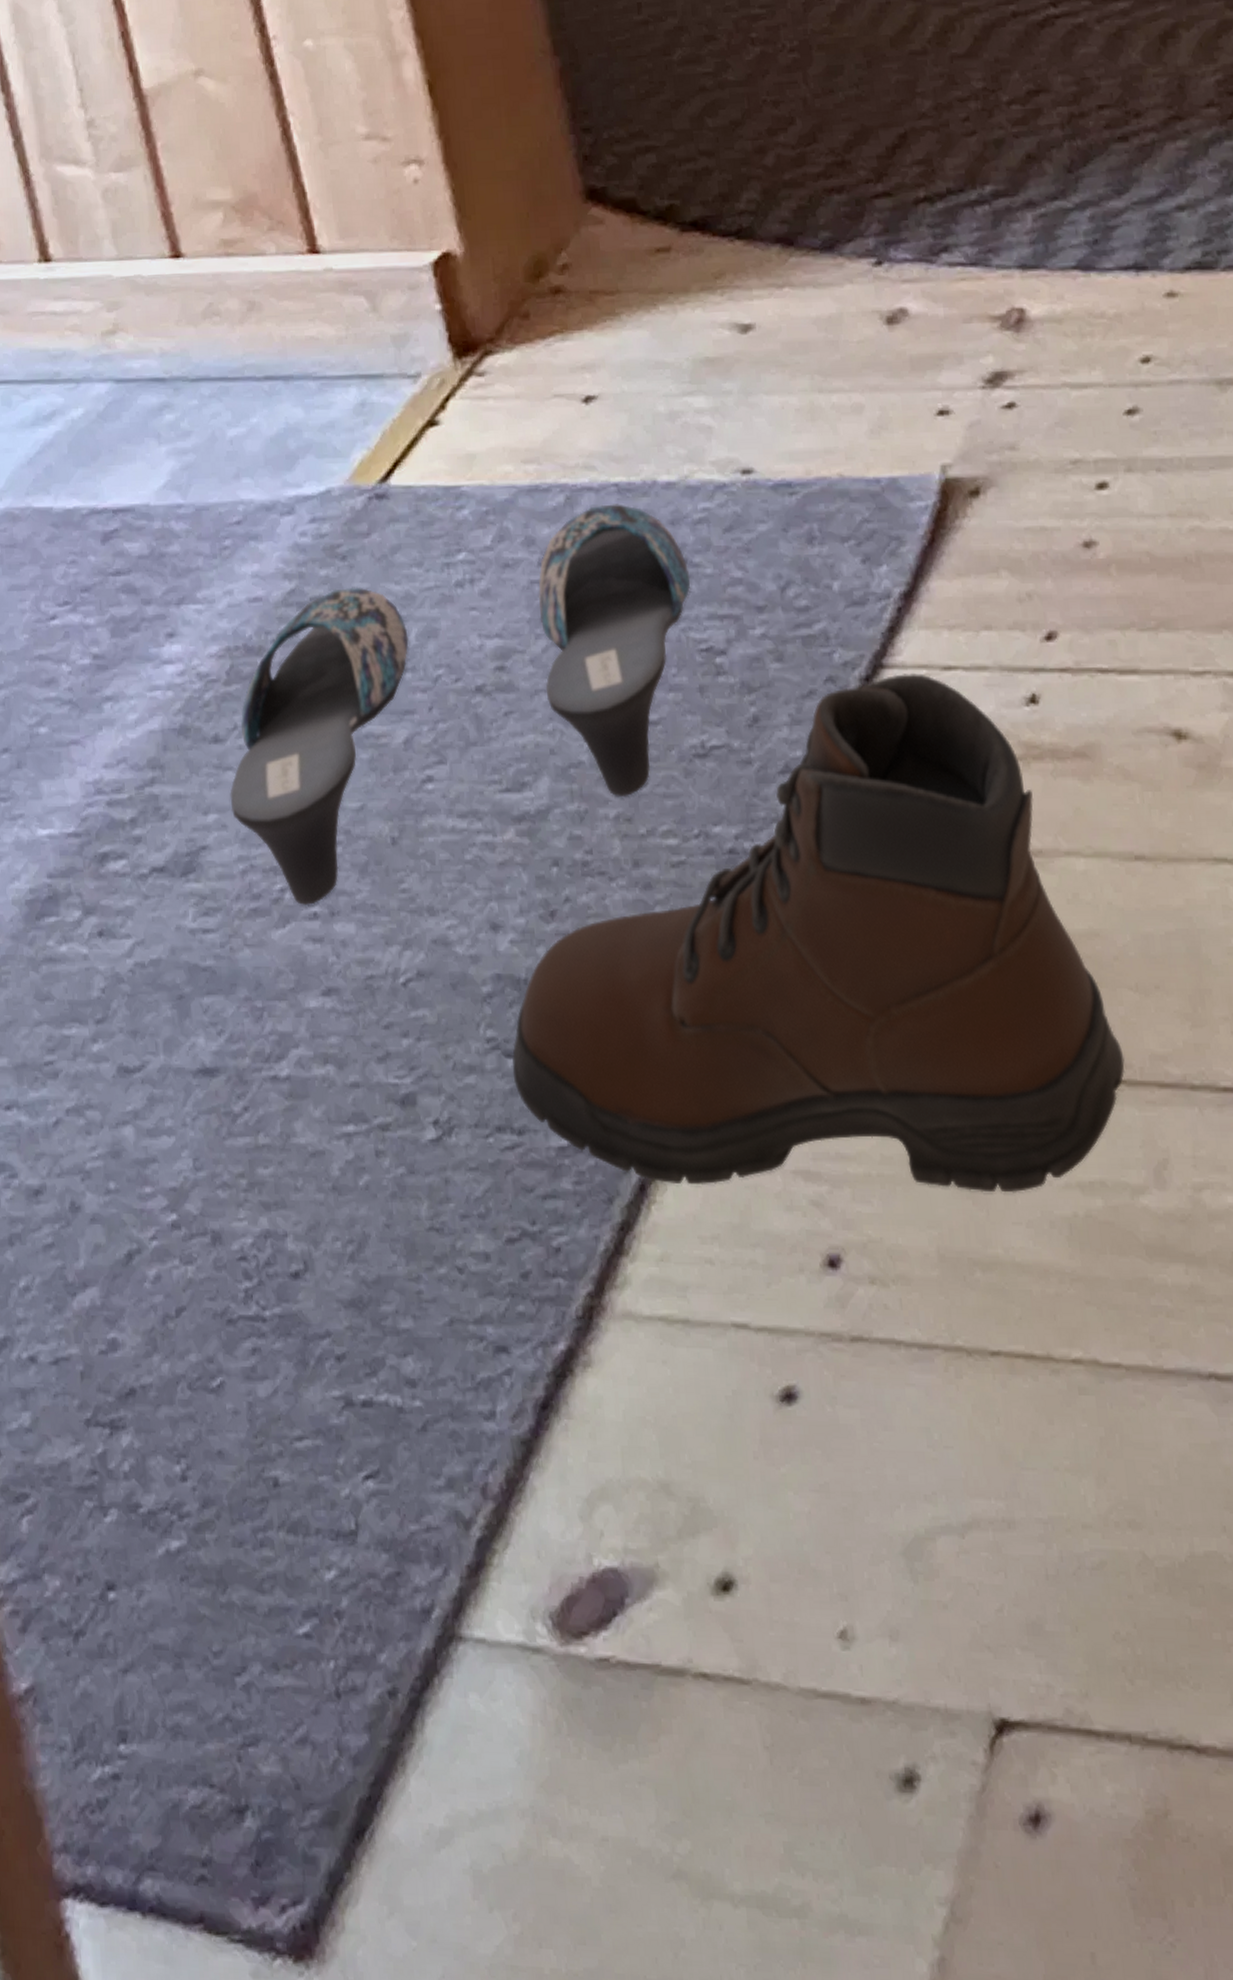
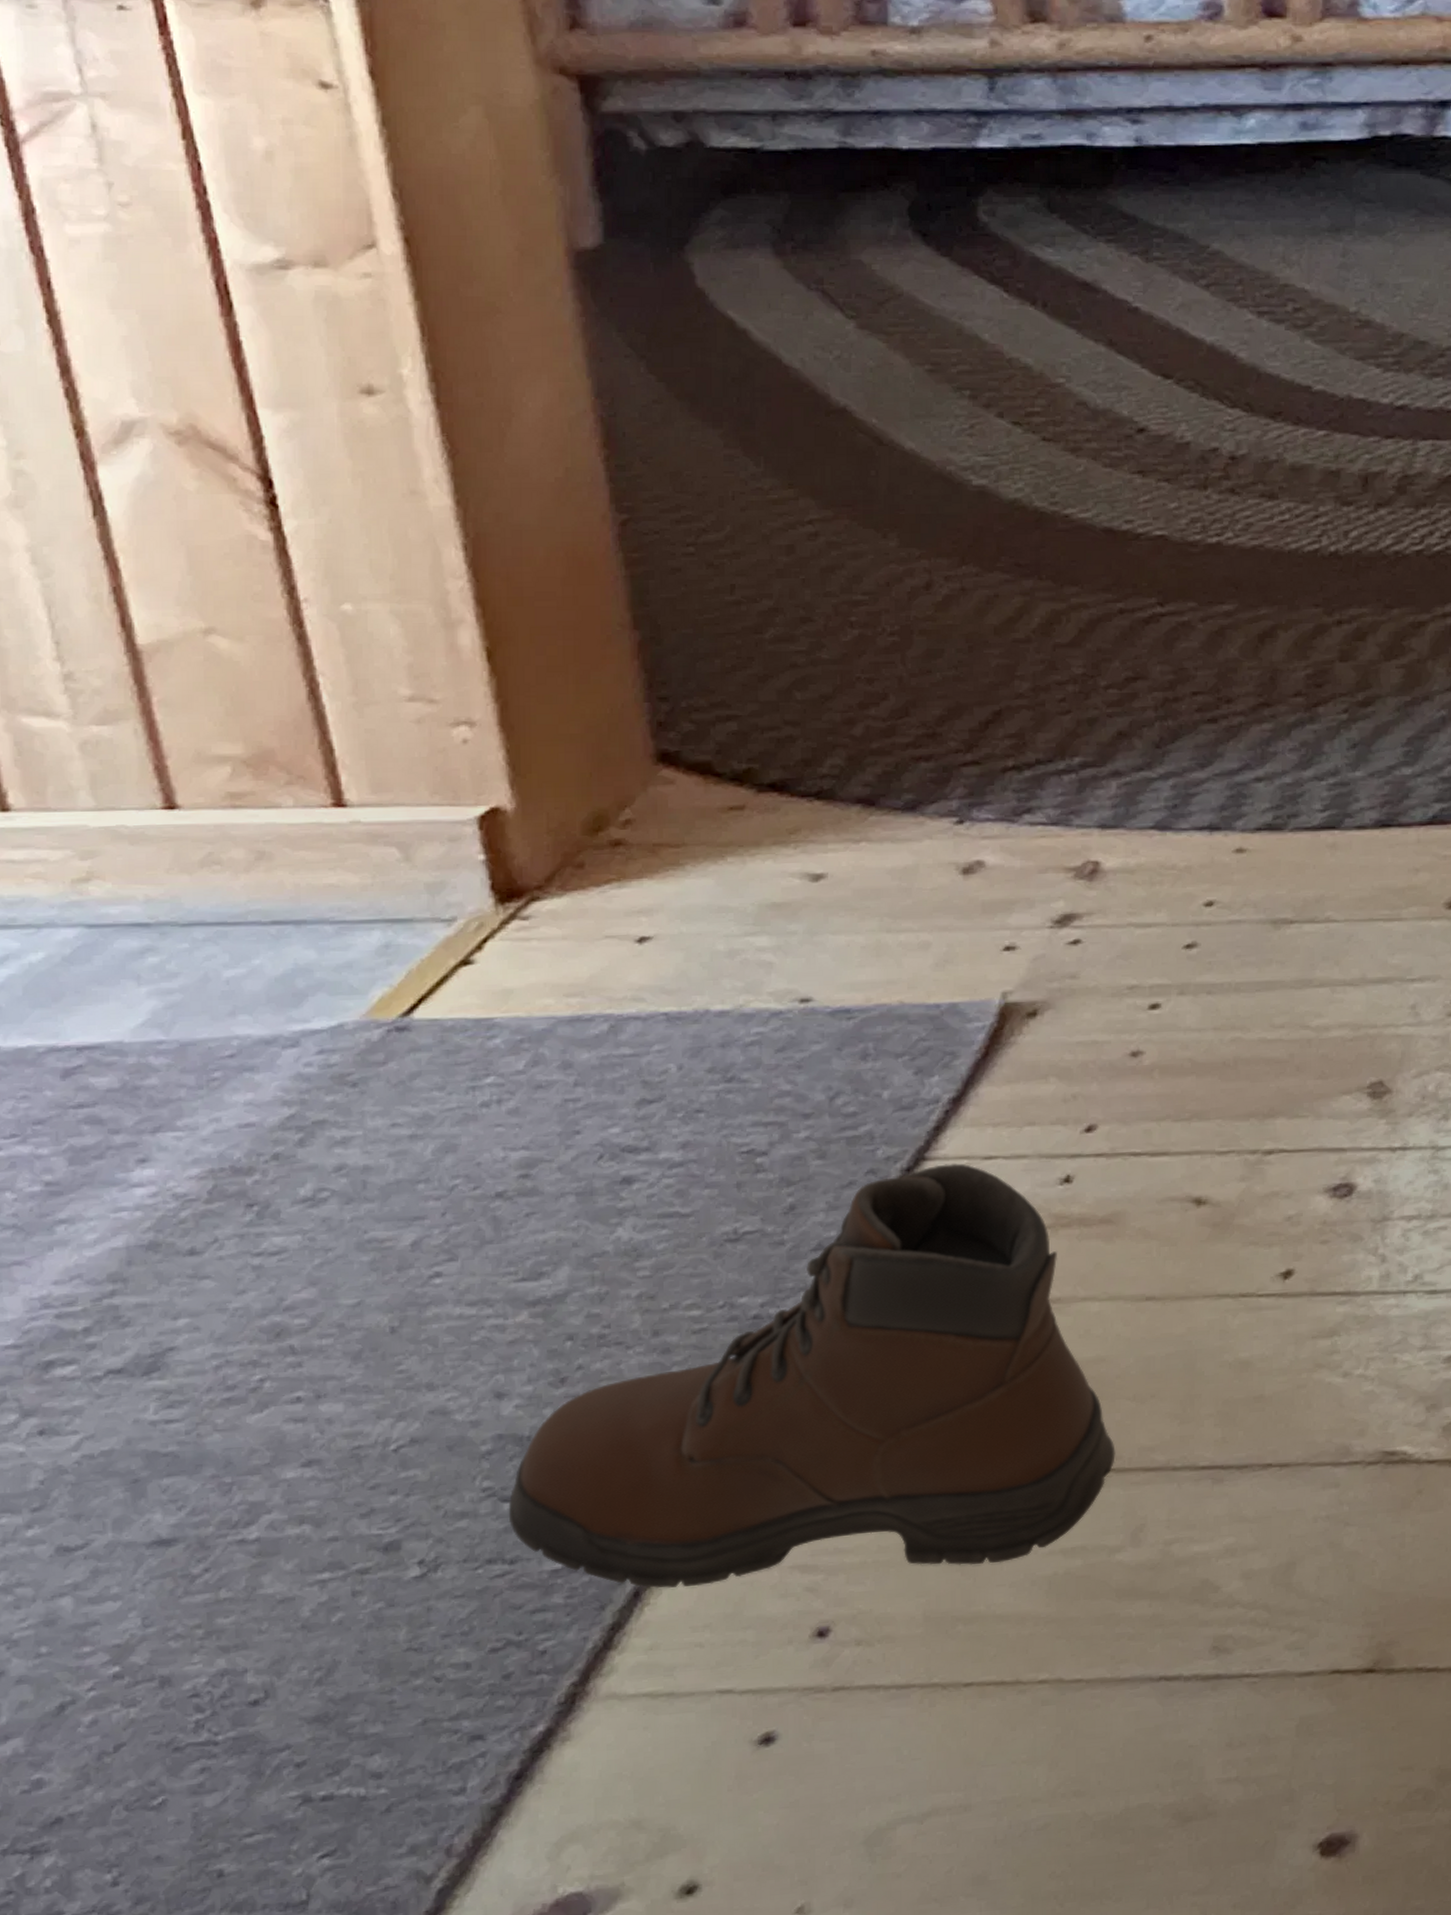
slippers: present [230,504,690,905] -> none [205,1030,737,1391]

